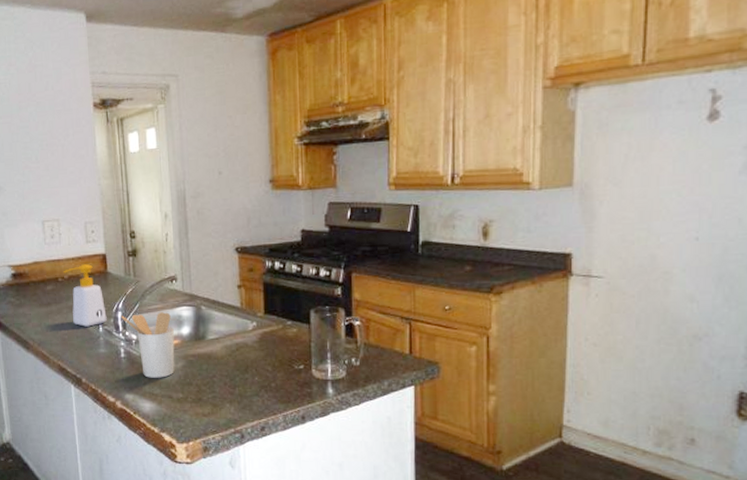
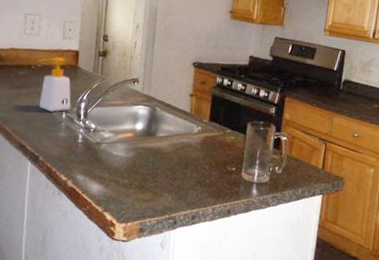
utensil holder: present [120,312,175,378] -> none [83,106,129,165]

